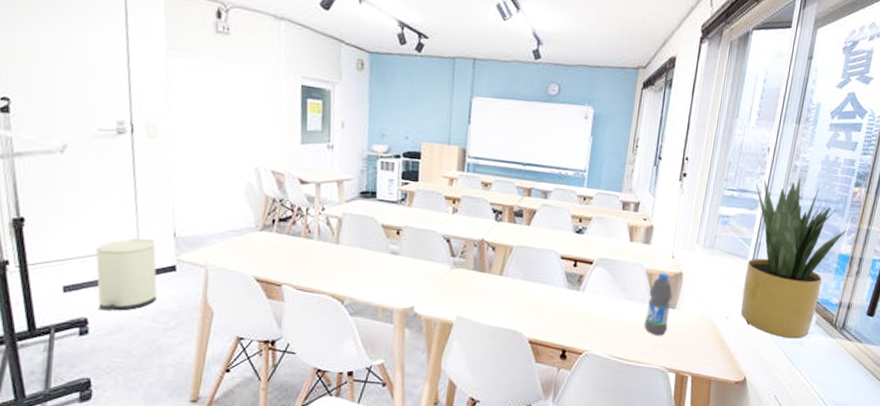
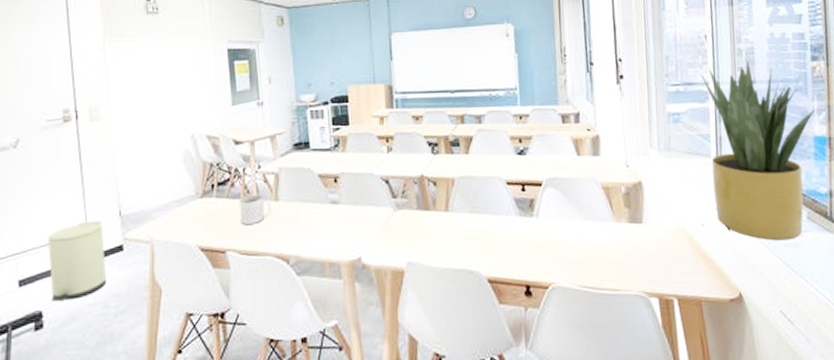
mug: none [298,235,332,264] -> present [239,195,272,226]
water bottle: present [644,272,673,335] -> none [609,184,639,255]

